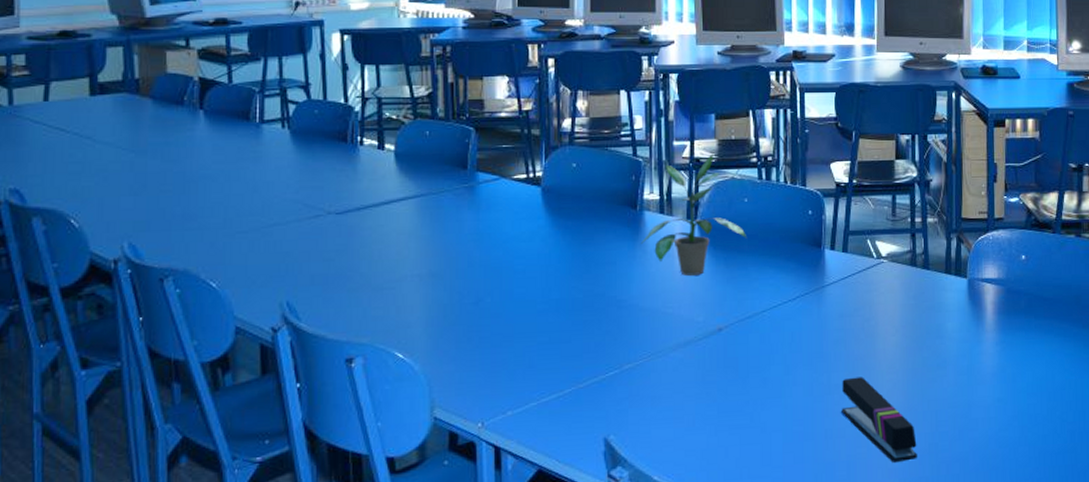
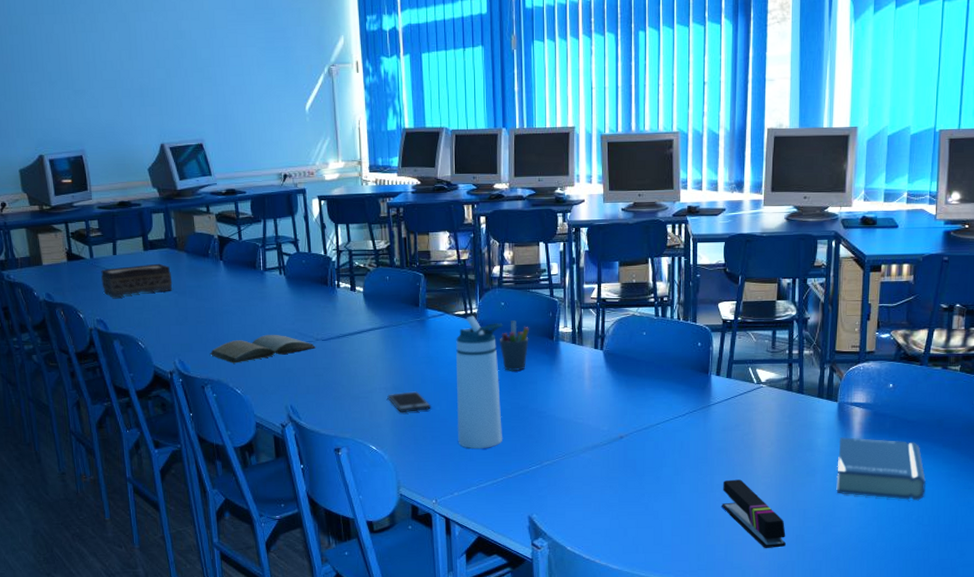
tissue box: none [22,113,129,159] -> present [101,263,173,298]
book: none [175,206,328,247] -> present [210,334,317,364]
smartphone: none [421,278,480,308] -> present [387,391,432,413]
water bottle: none [512,180,574,352] -> present [455,315,503,449]
pen holder: none [569,185,607,250] -> present [499,320,529,372]
potted plant: present [640,153,748,276] -> none [556,295,645,394]
hardback book: none [970,320,1068,394] -> present [836,437,926,501]

